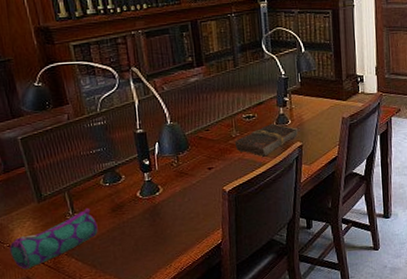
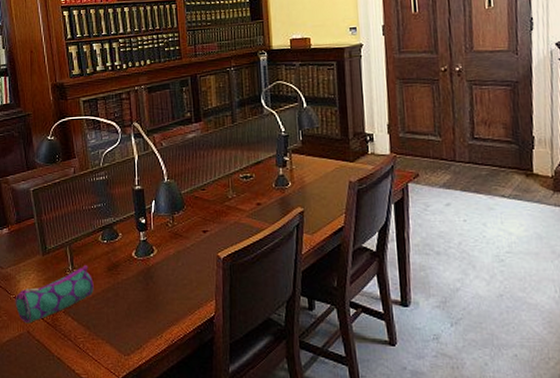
book: present [234,124,298,157] -> none [231,185,299,222]

